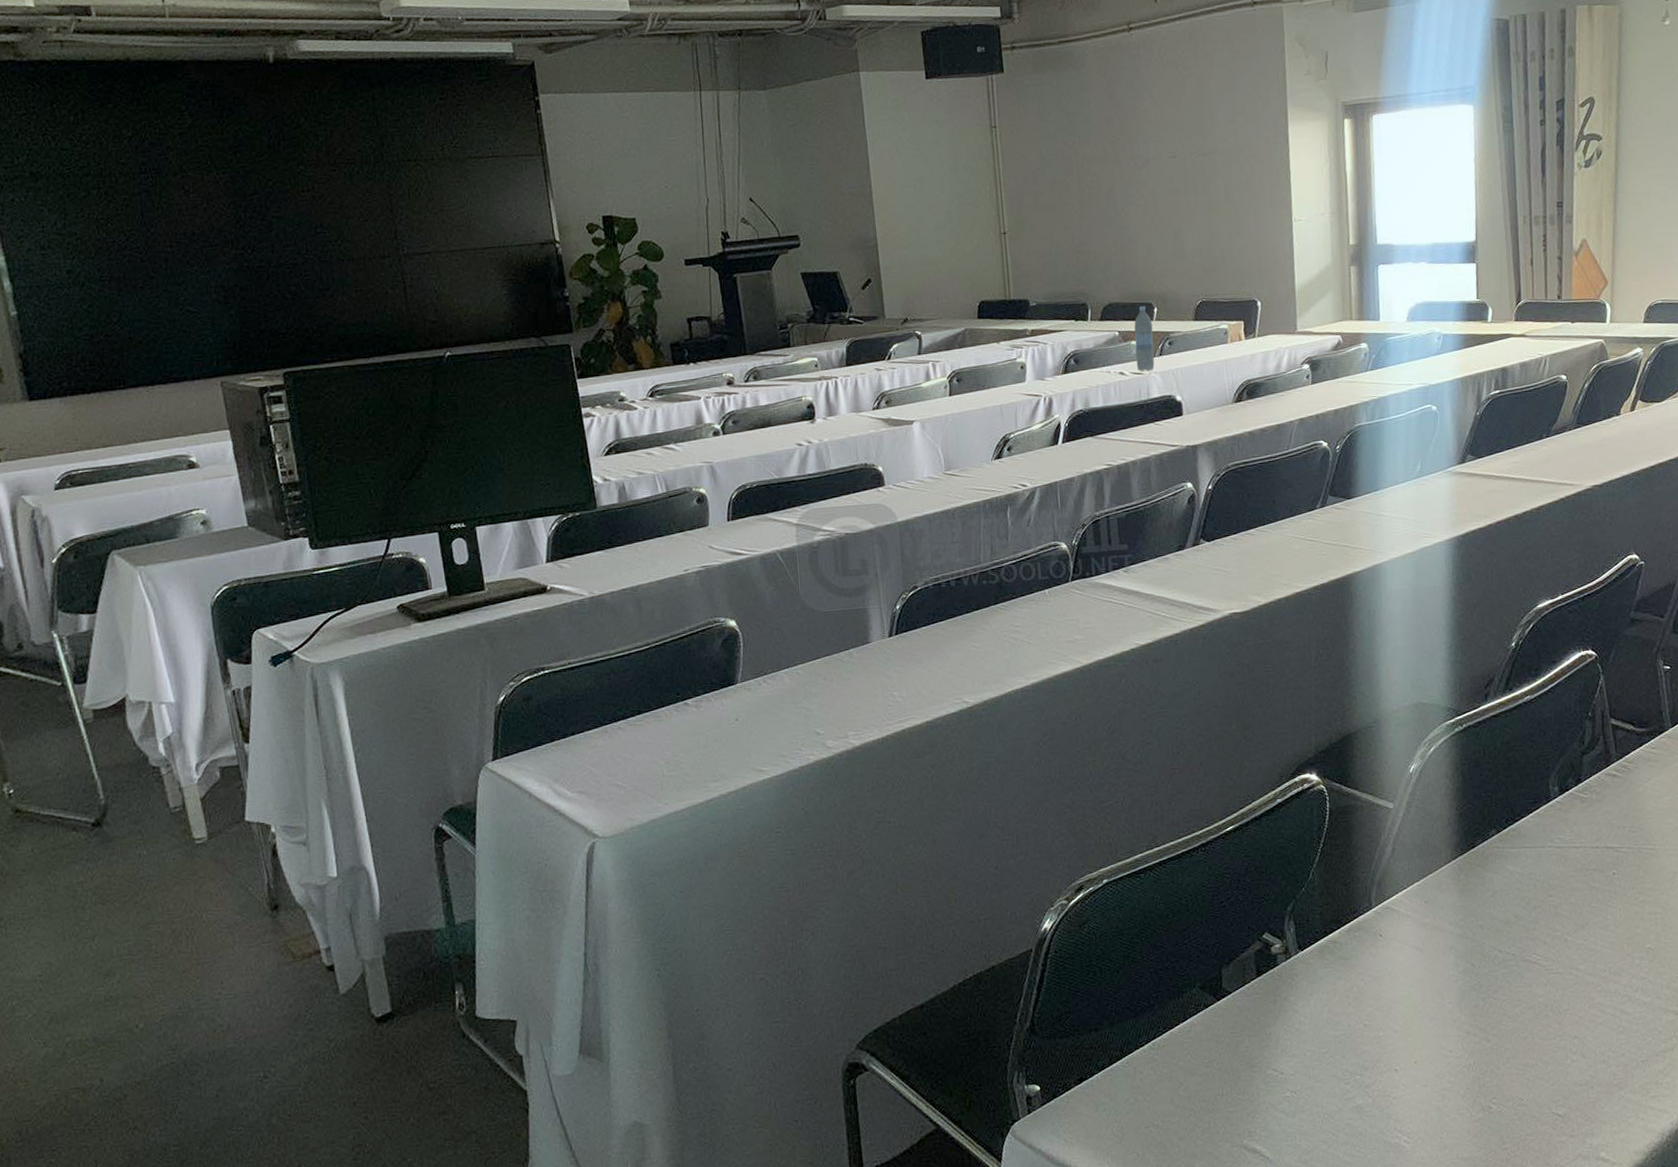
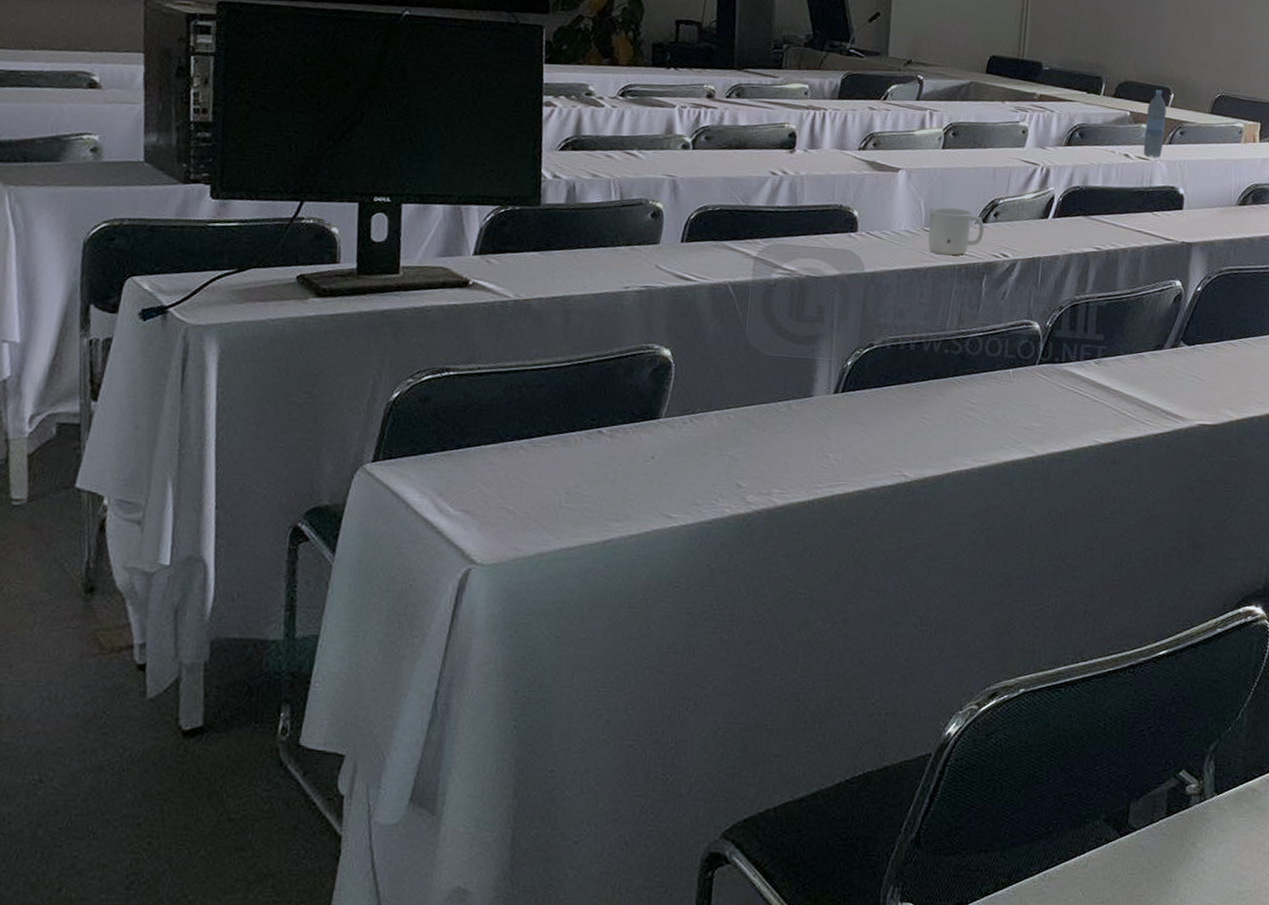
mug: none [947,448,1001,494] -> present [928,207,985,256]

